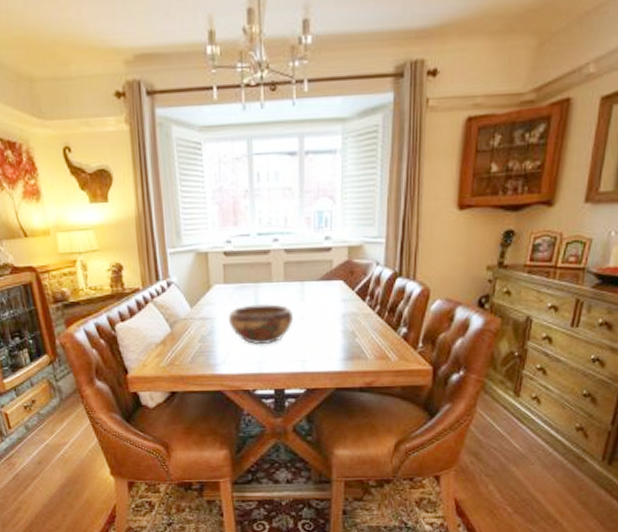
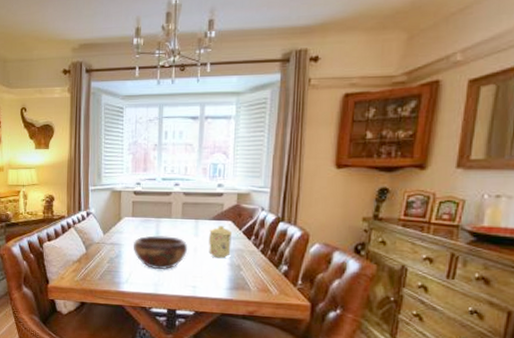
mug: none [318,287,344,326] -> present [209,226,232,259]

